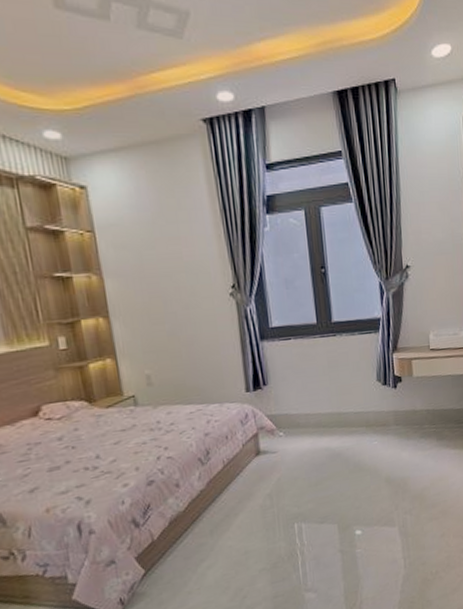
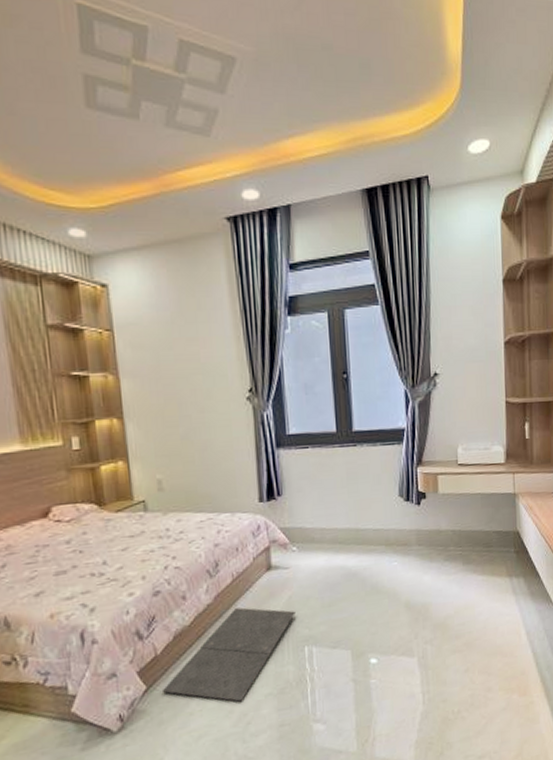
door mat: none [160,491,285,579] -> present [161,607,295,702]

